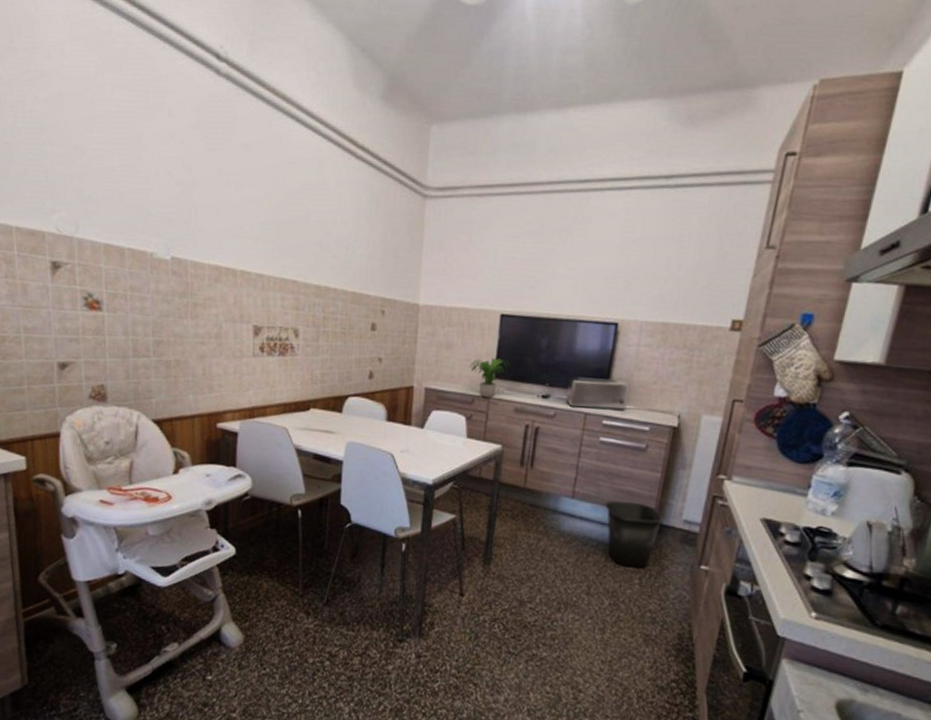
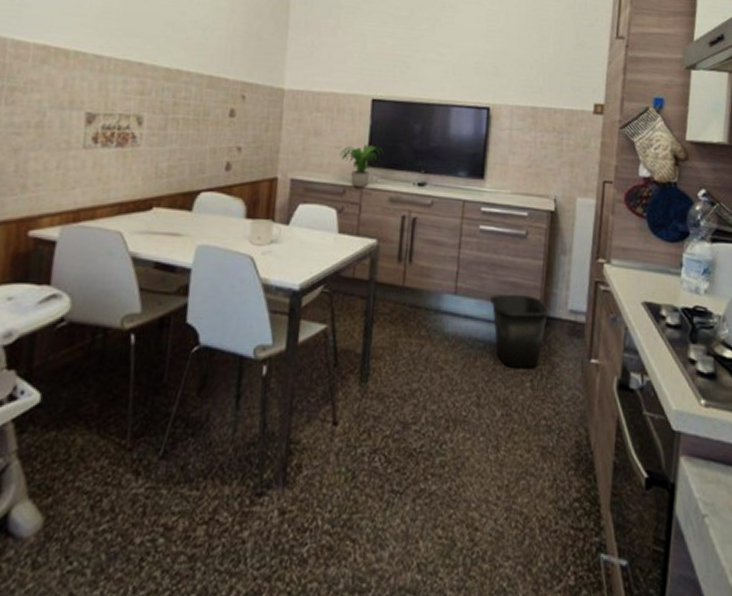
mug: none [389,422,417,446] -> present [248,219,281,246]
toaster: present [566,376,630,412] -> none [443,162,506,197]

